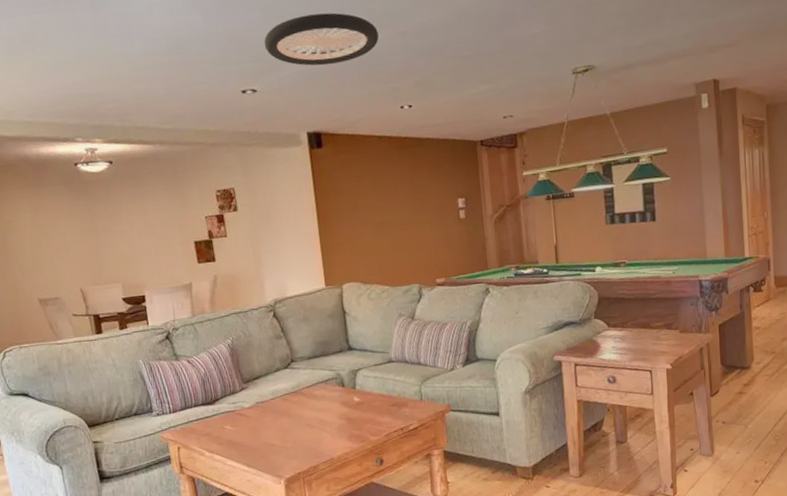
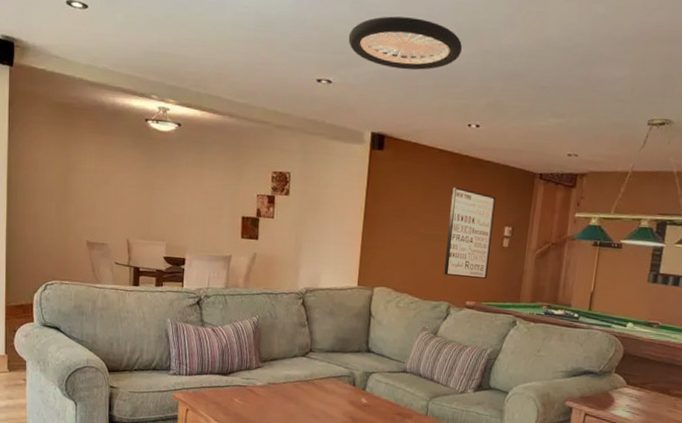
wall art: none [399,169,451,258] -> present [444,187,496,279]

